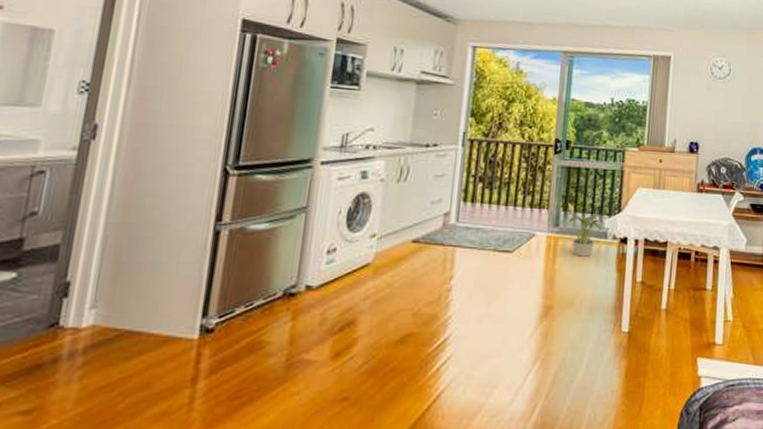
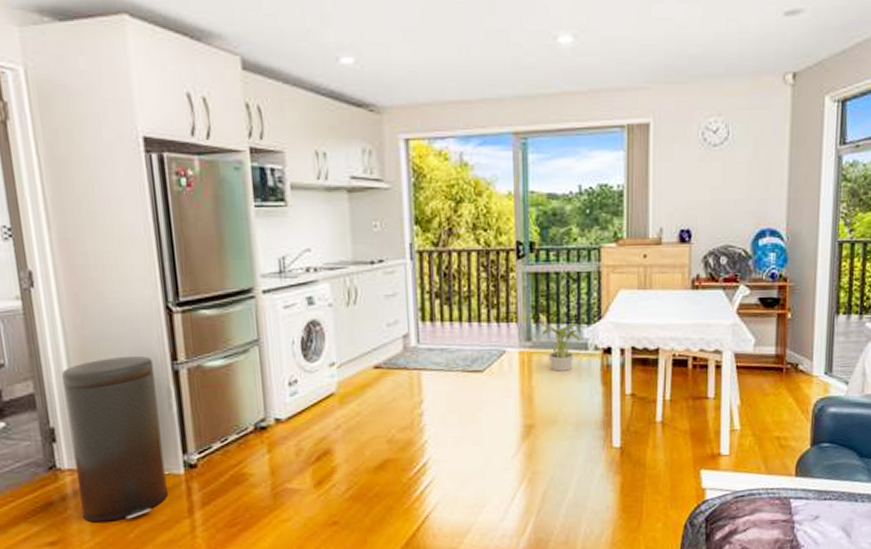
pedal bin: none [71,214,196,391] -> present [62,356,169,524]

